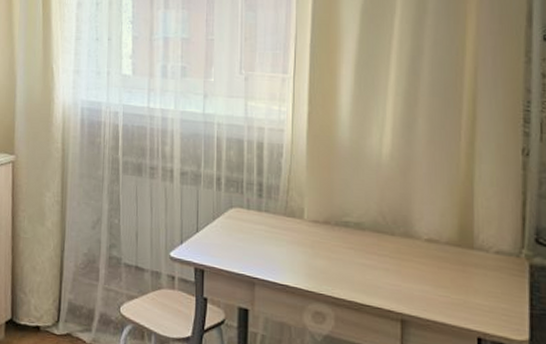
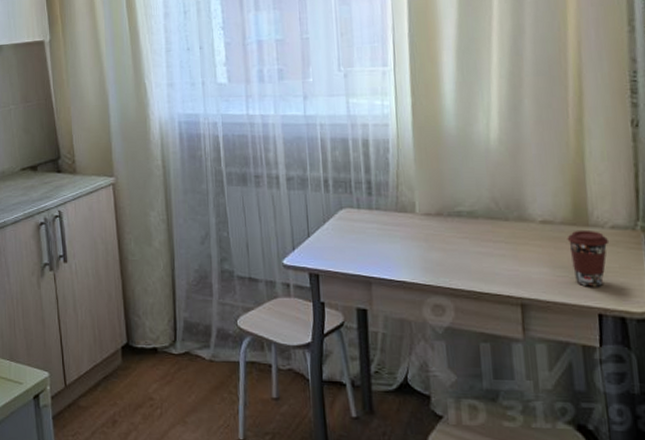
coffee cup: none [451,252,493,311] -> present [567,229,610,287]

